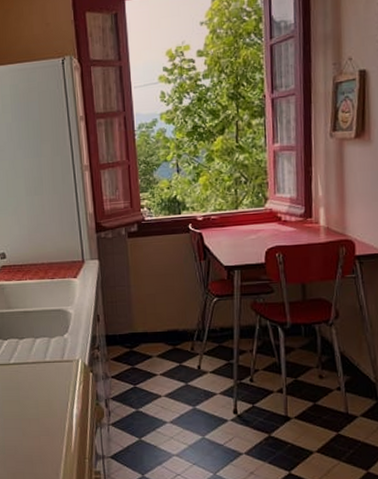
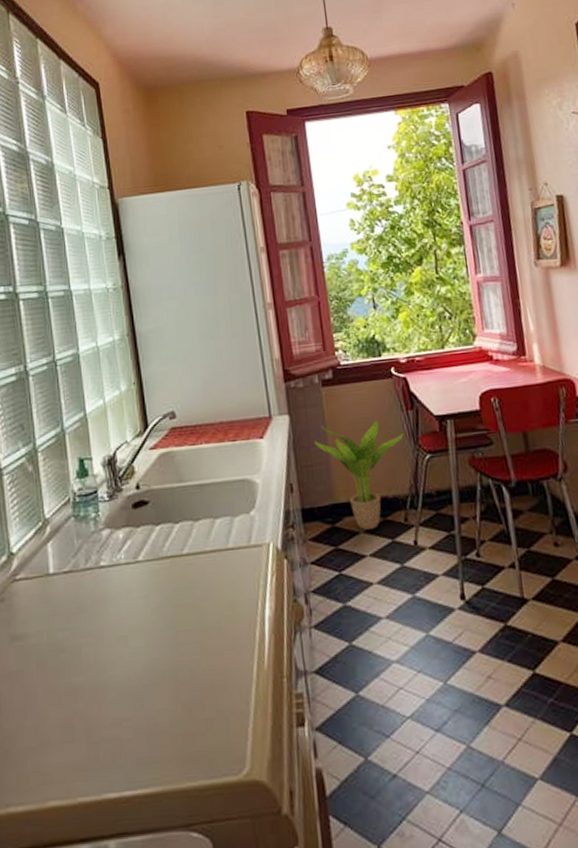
potted plant: none [118,267,196,355] -> present [313,420,404,530]

